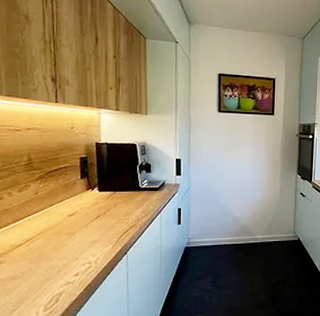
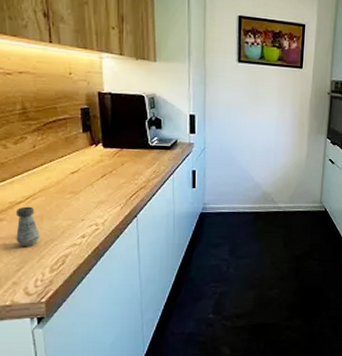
salt shaker: none [14,248,37,288] -> present [15,206,40,248]

